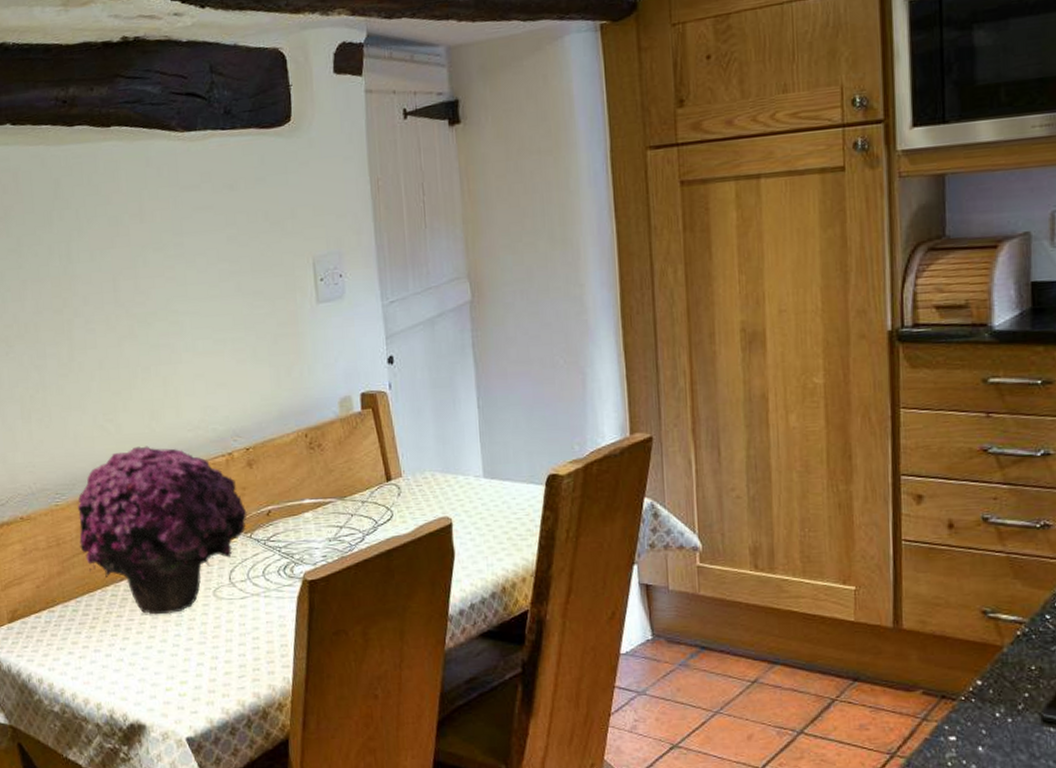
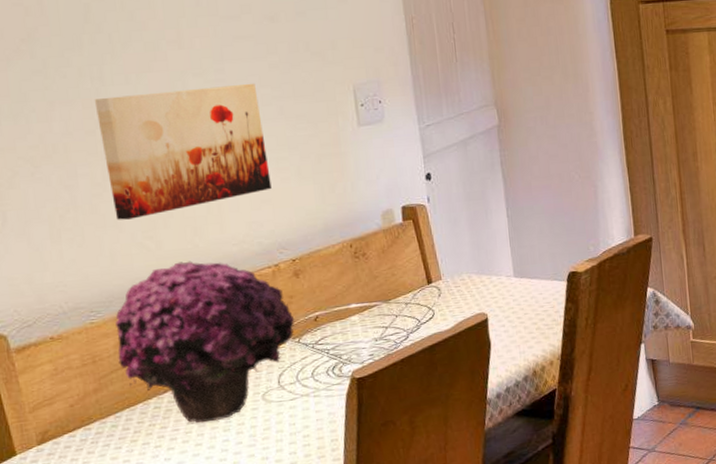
wall art: none [62,257,227,402] -> present [94,83,272,220]

